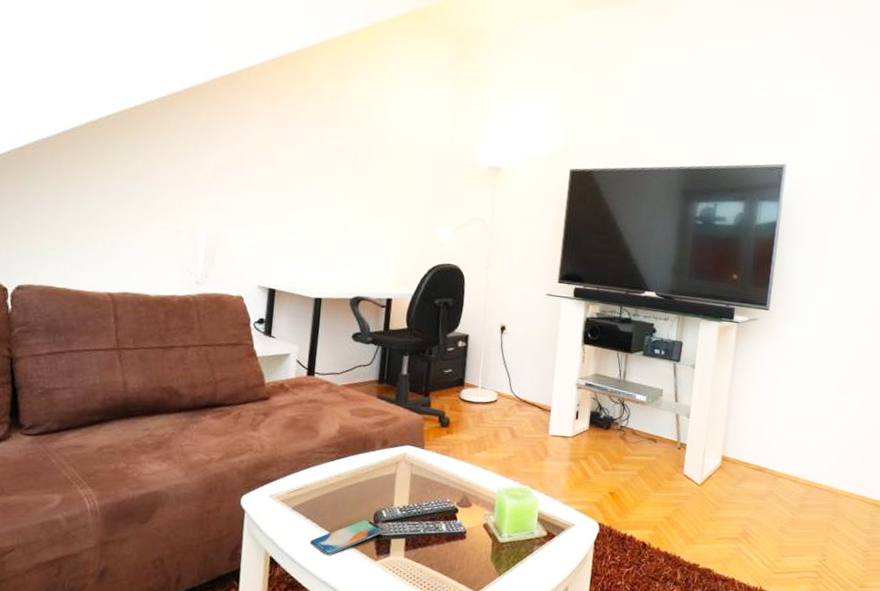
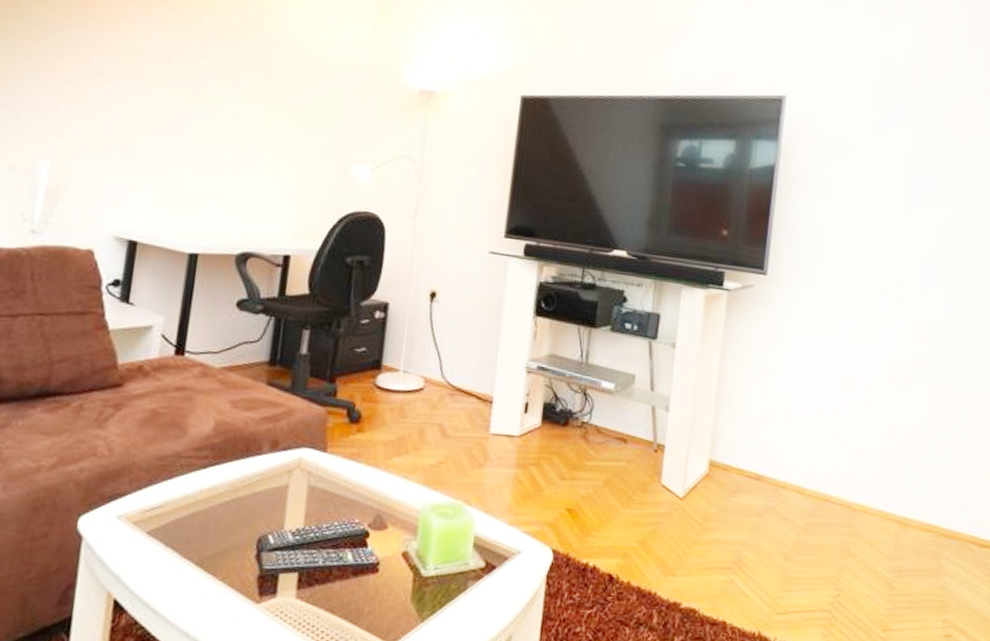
smartphone: present [309,519,384,556] -> none [169,546,271,598]

